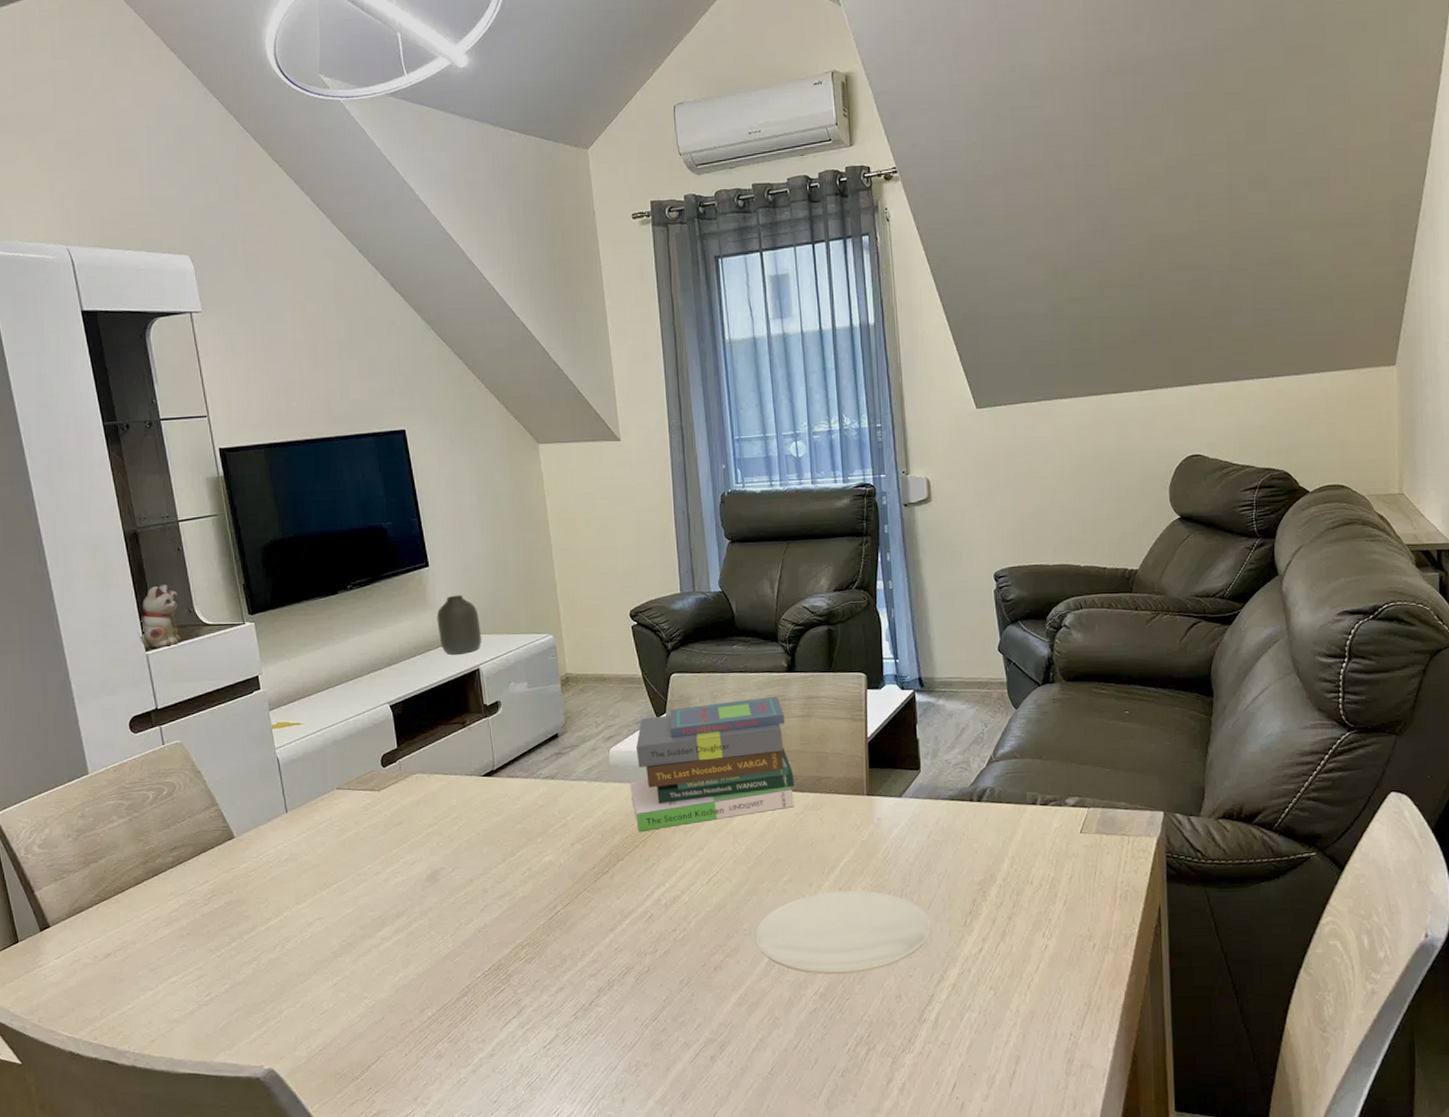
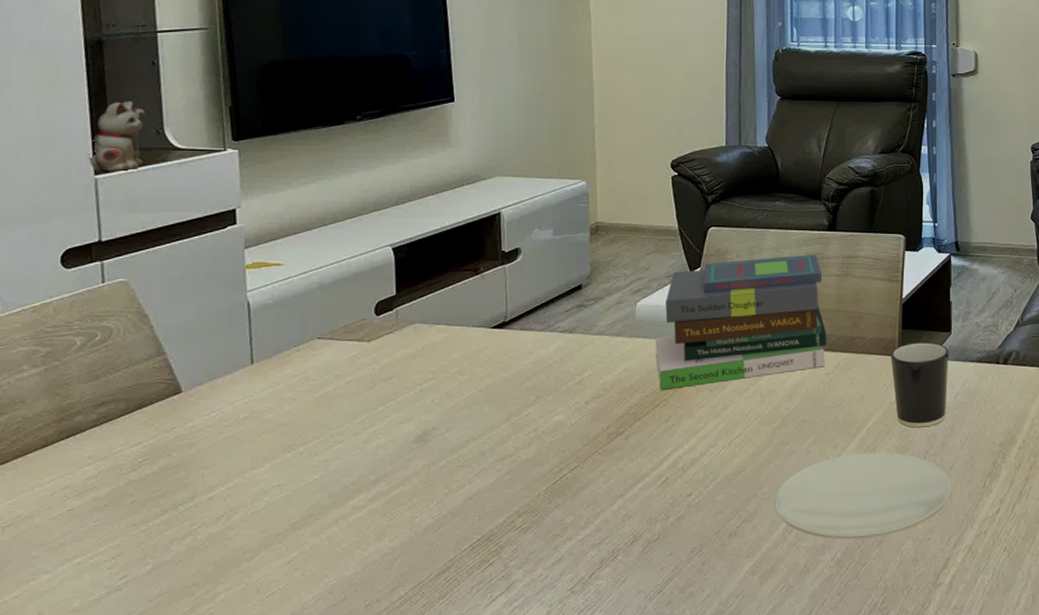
vase: present [436,595,481,655] -> none [457,133,506,196]
mug: none [859,781,921,866] -> present [890,342,949,428]

